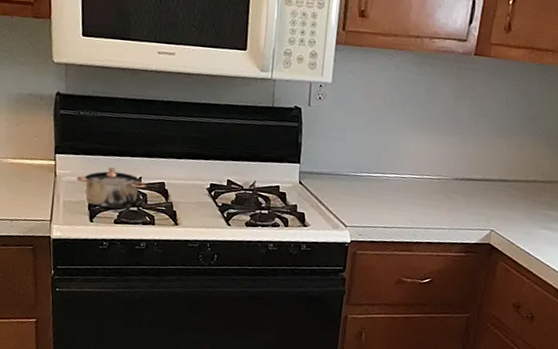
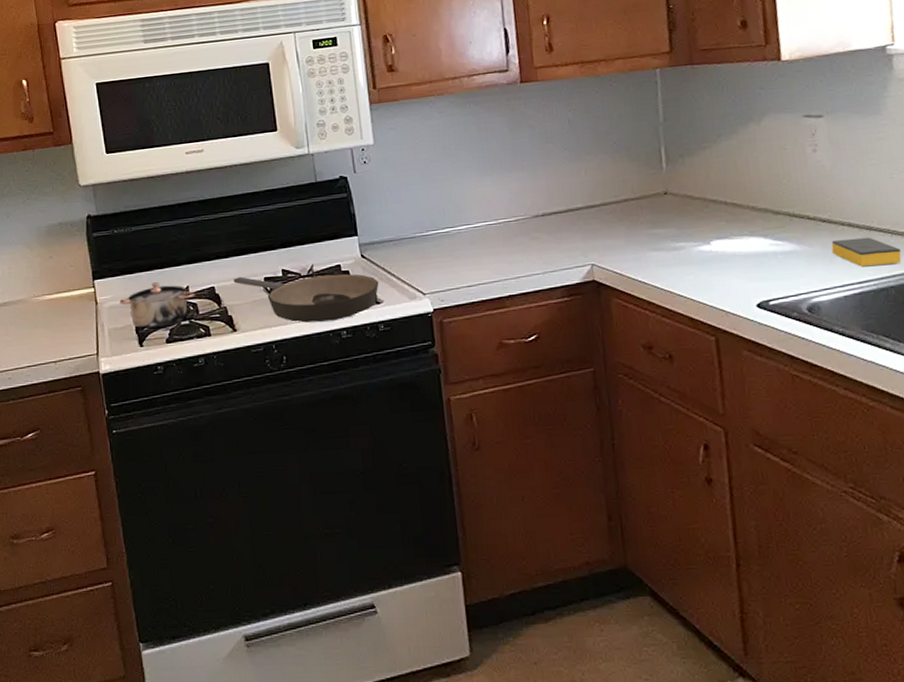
frying pan: none [182,178,310,234] -> present [233,273,379,323]

